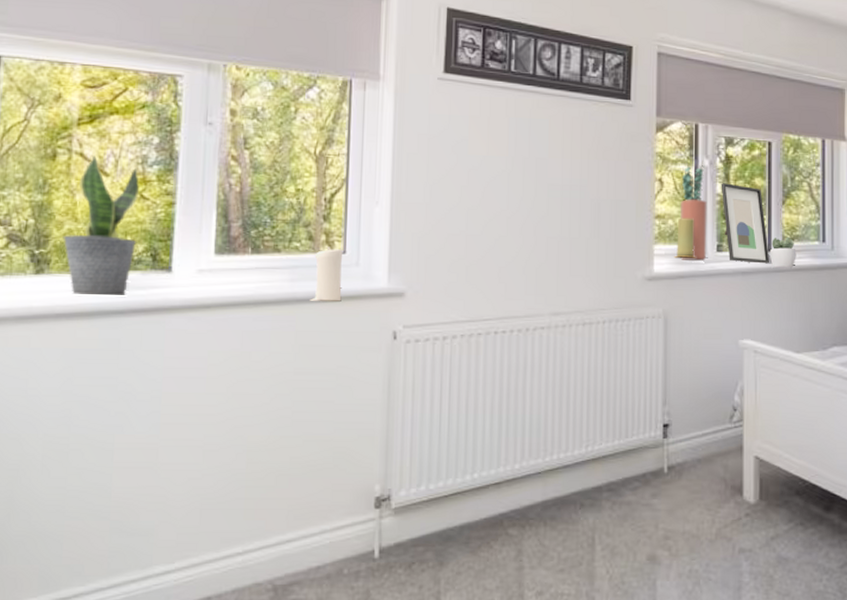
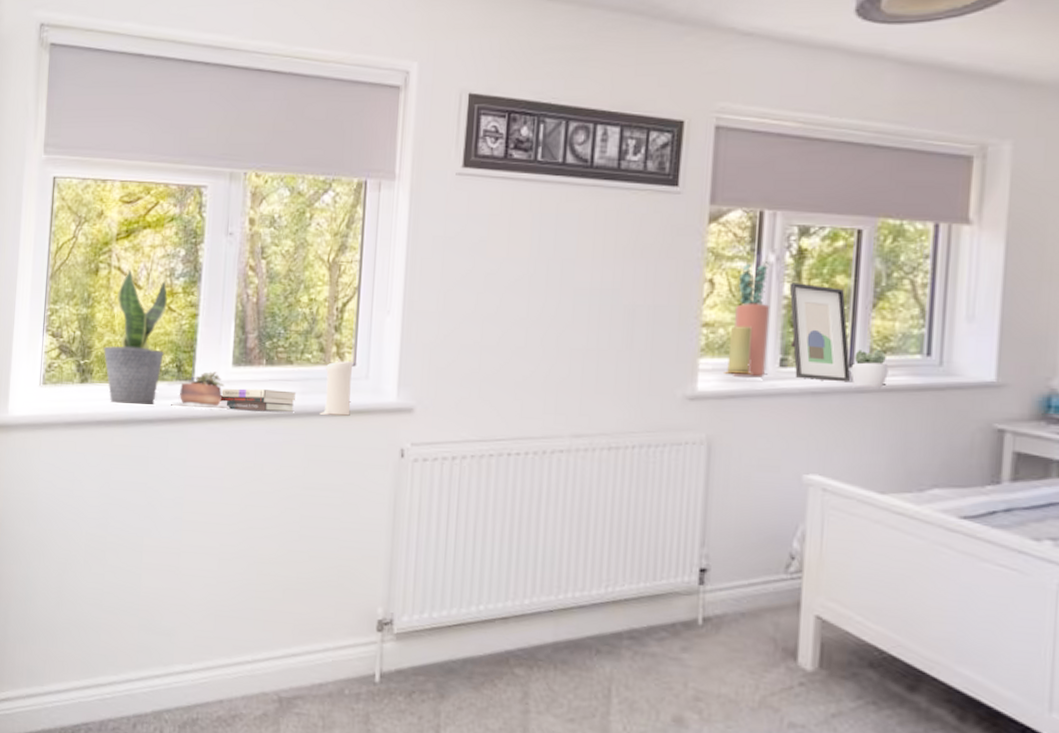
succulent plant: none [145,260,213,299] -> present [171,372,230,410]
books: none [201,277,285,301] -> present [220,388,296,413]

